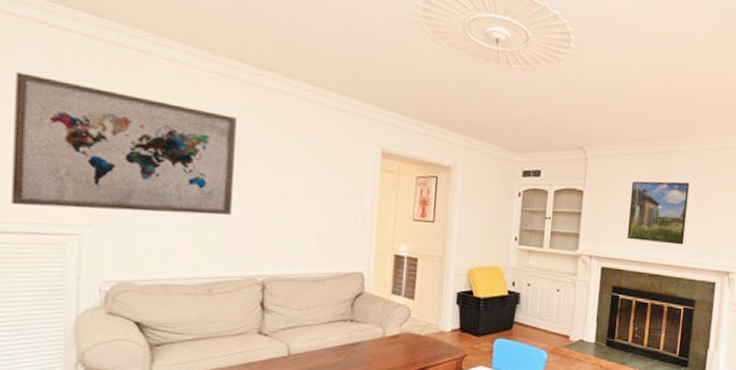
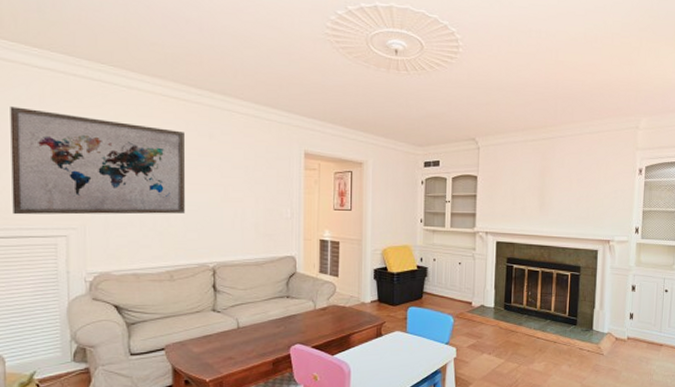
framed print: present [626,181,690,245] -> none [517,163,570,219]

